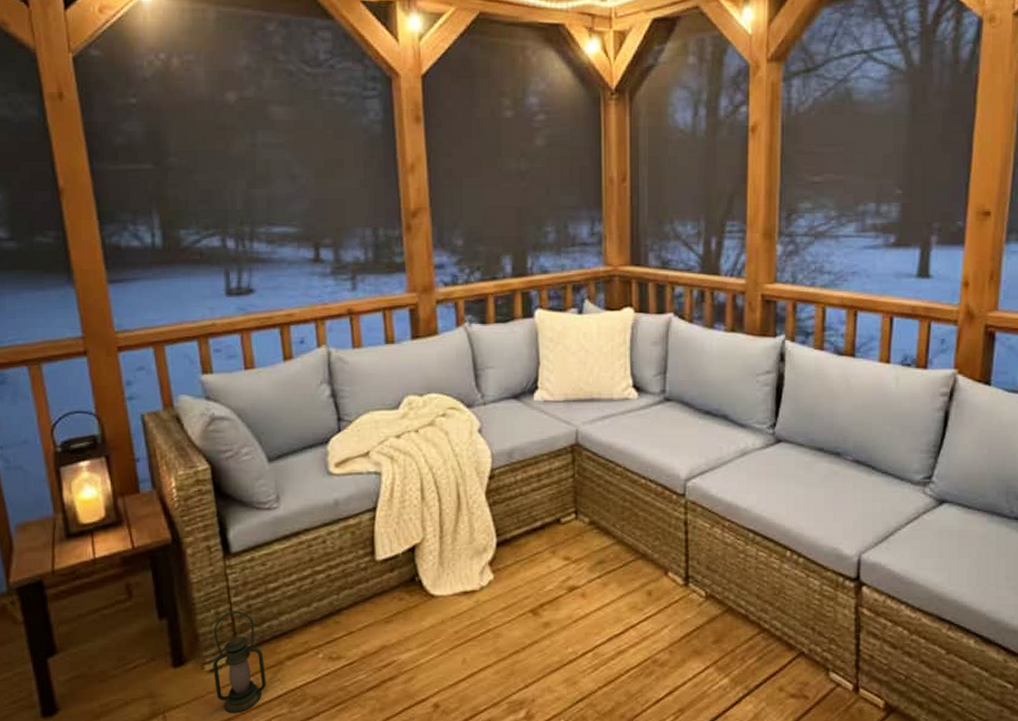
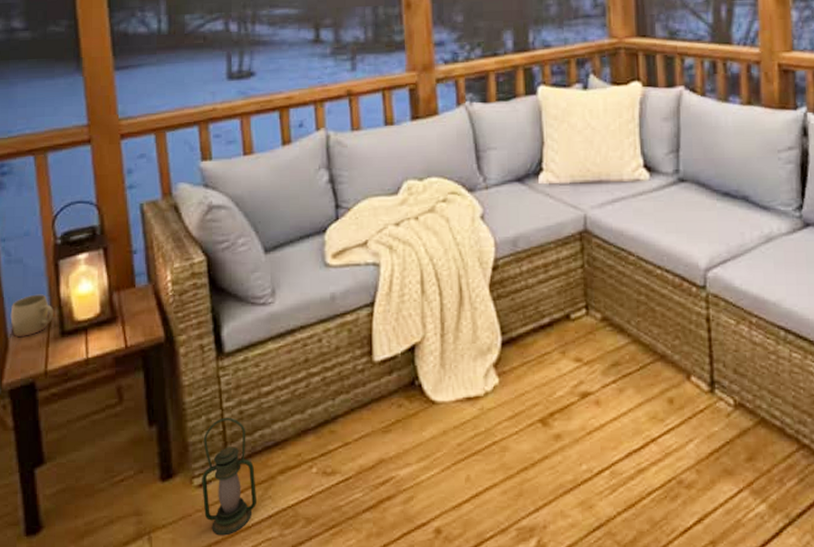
mug: none [13,499,58,538] -> present [10,294,54,336]

